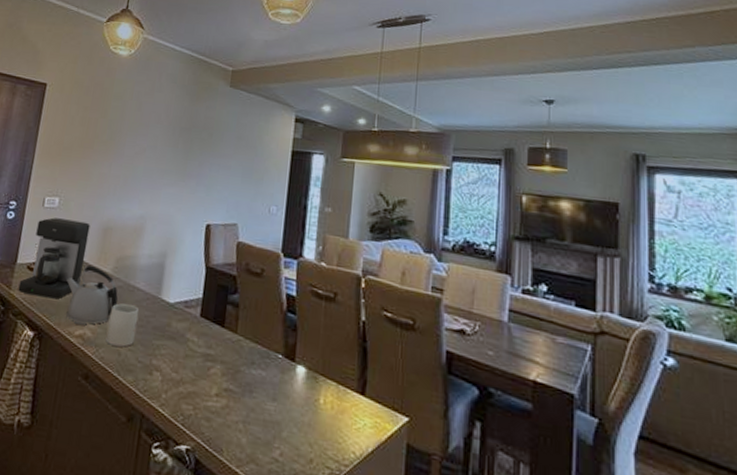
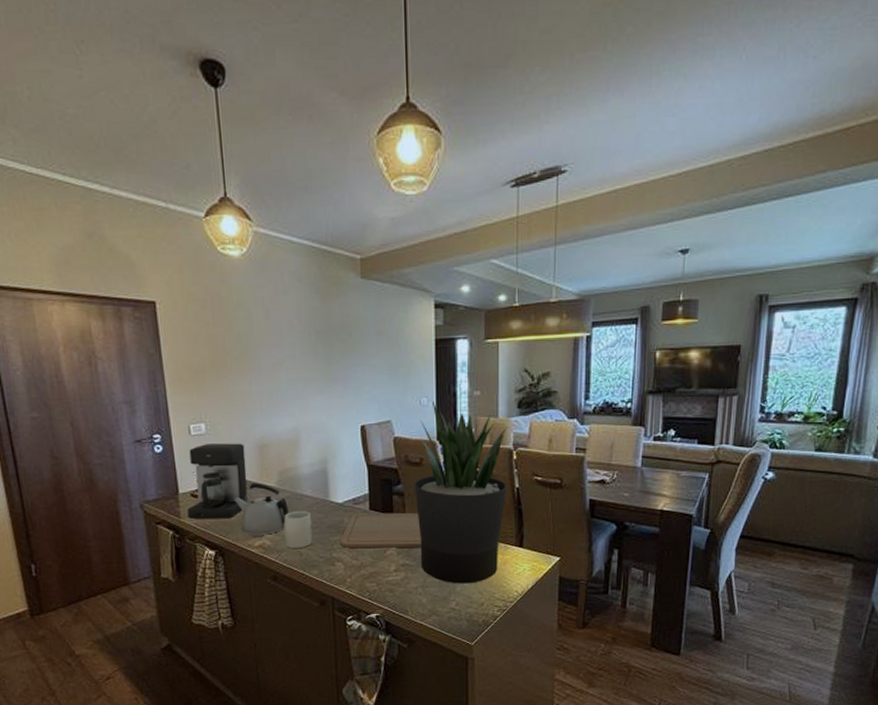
chopping board: none [161,318,252,373] -> present [339,512,421,549]
planter: none [245,210,357,431] -> present [414,400,507,584]

